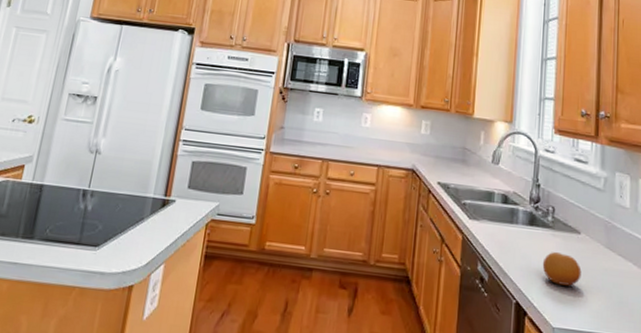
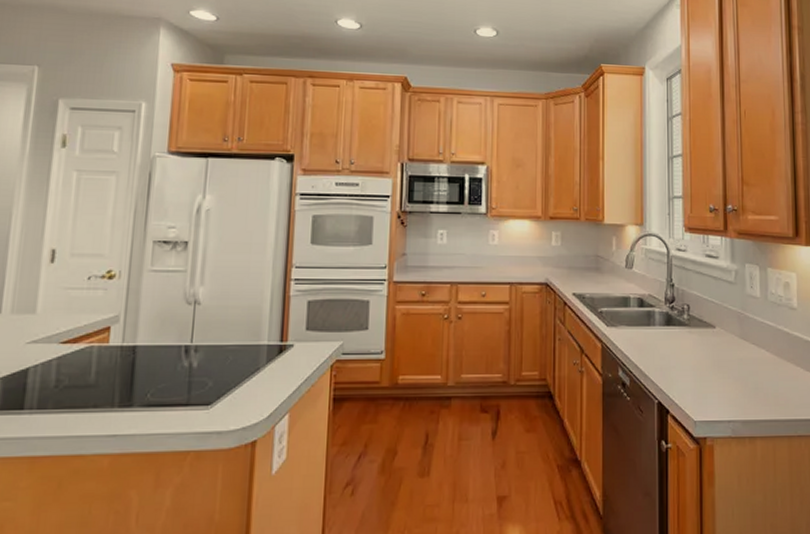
fruit: present [542,252,582,286] -> none [681,349,719,380]

